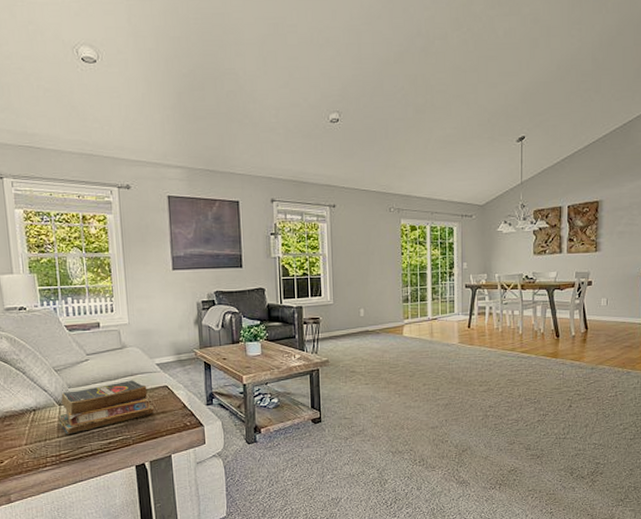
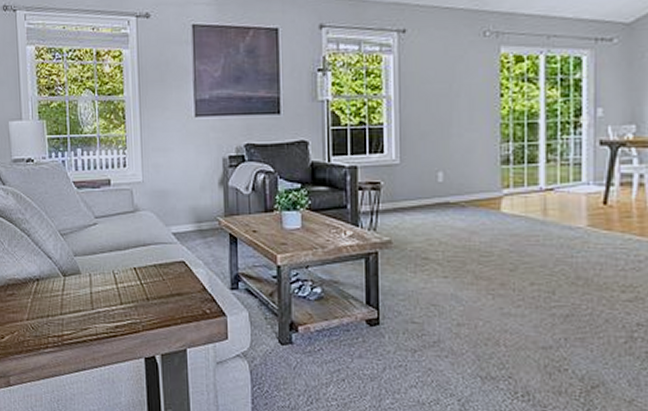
books: present [58,380,155,435] -> none [62,251,169,312]

